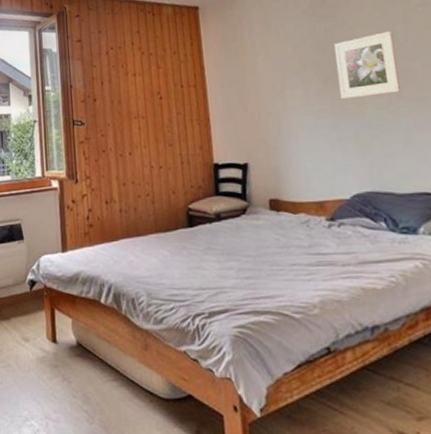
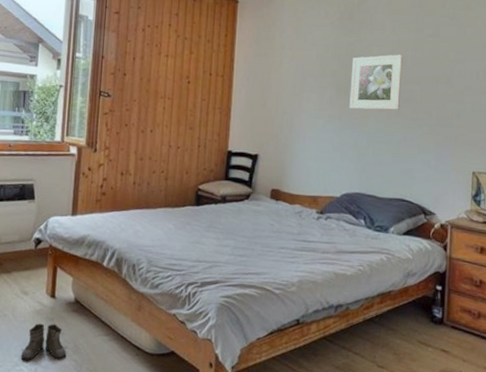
boots: none [29,372,77,415] -> present [20,323,67,361]

